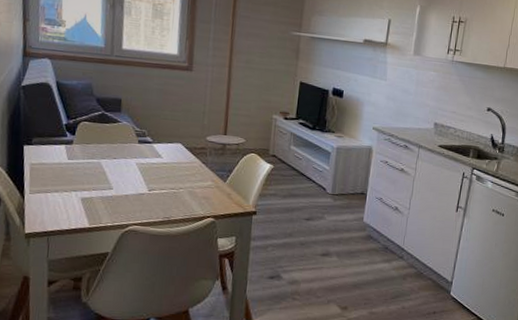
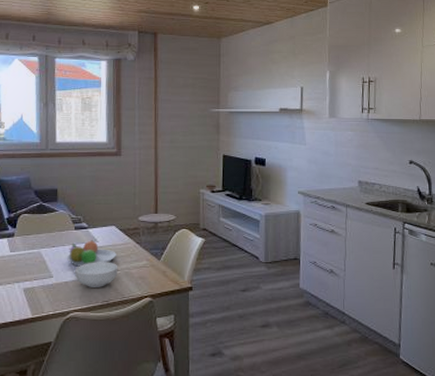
fruit bowl: none [128,155,181,181] -> present [66,240,116,267]
cereal bowl: none [136,177,182,204] -> present [75,262,118,287]

